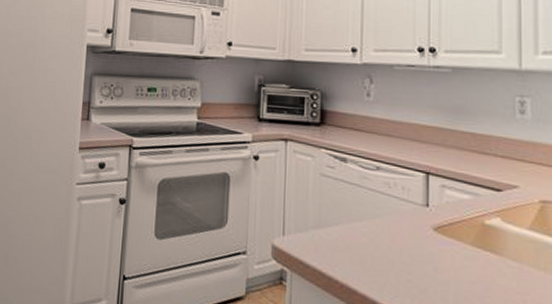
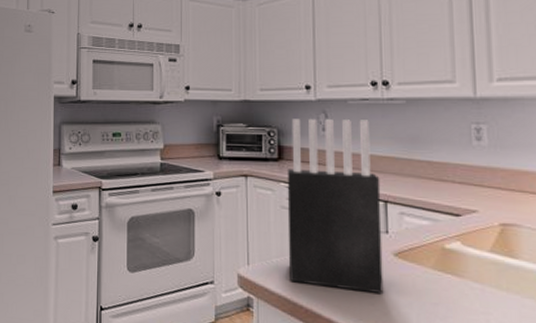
knife block: none [325,82,423,270] -> present [287,119,384,294]

